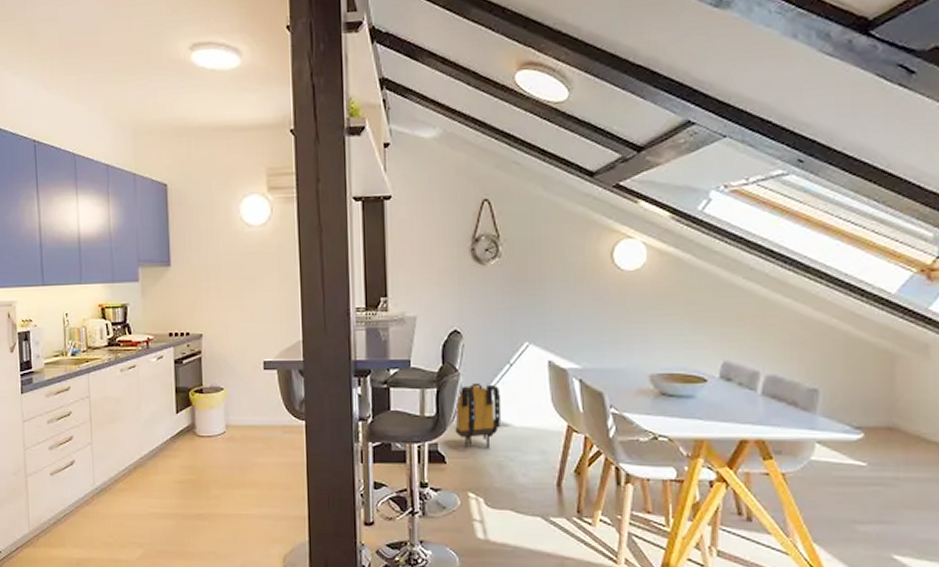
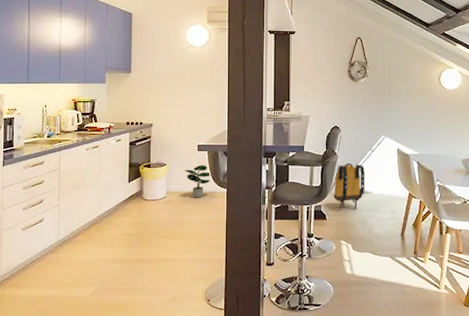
potted plant: none [248,389,284,433] -> present [185,165,212,198]

